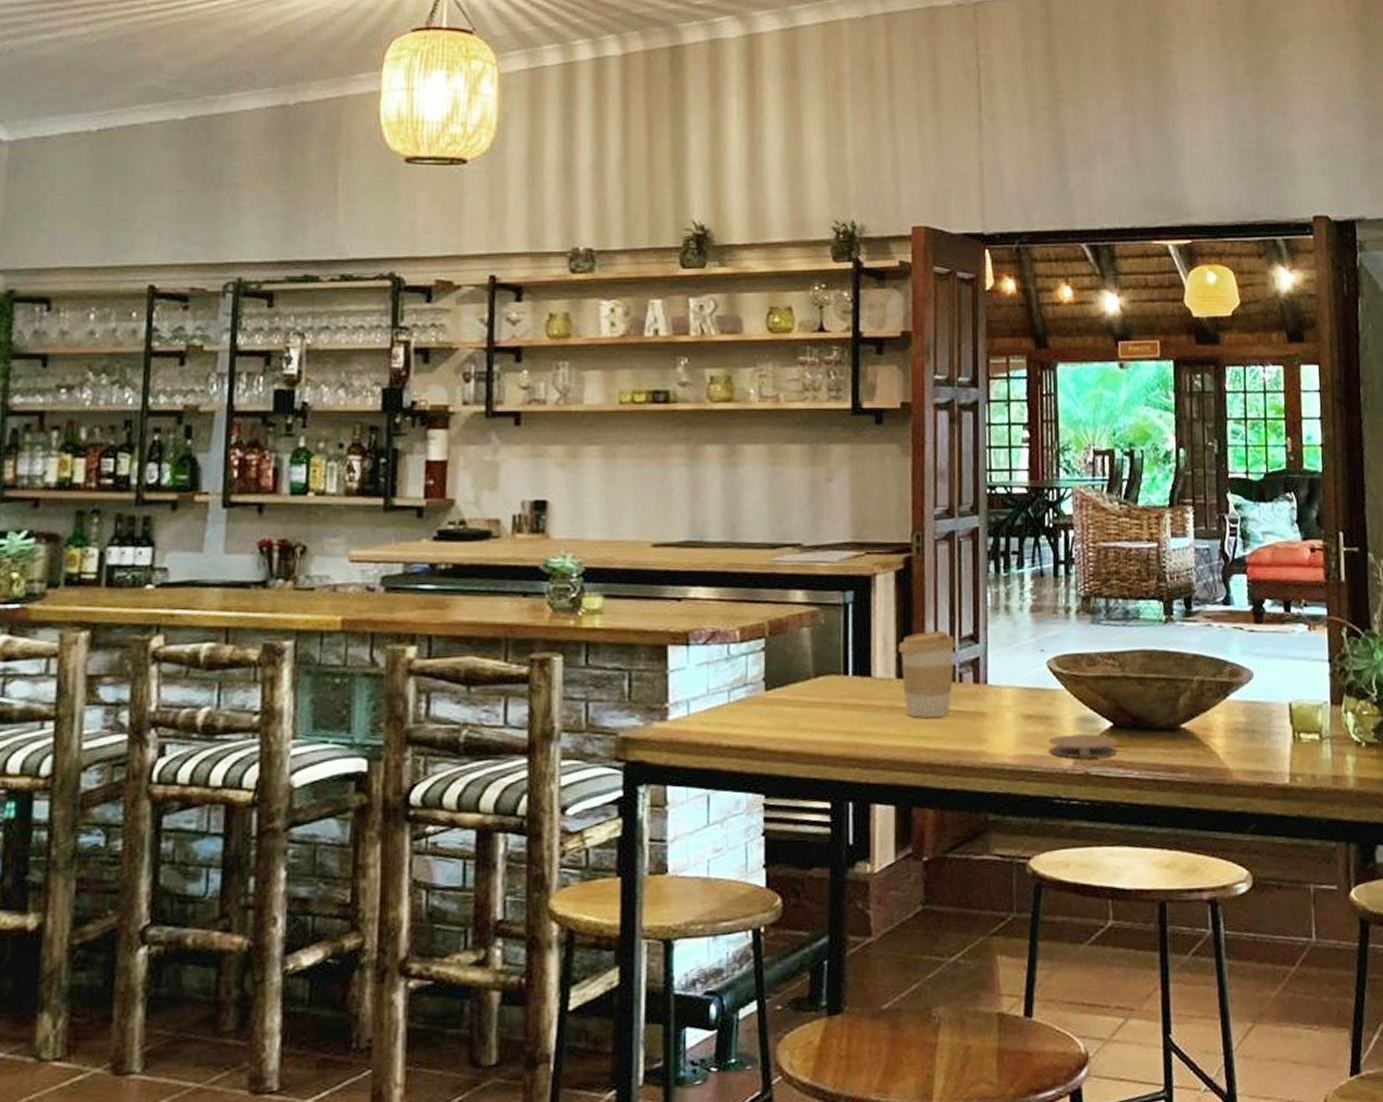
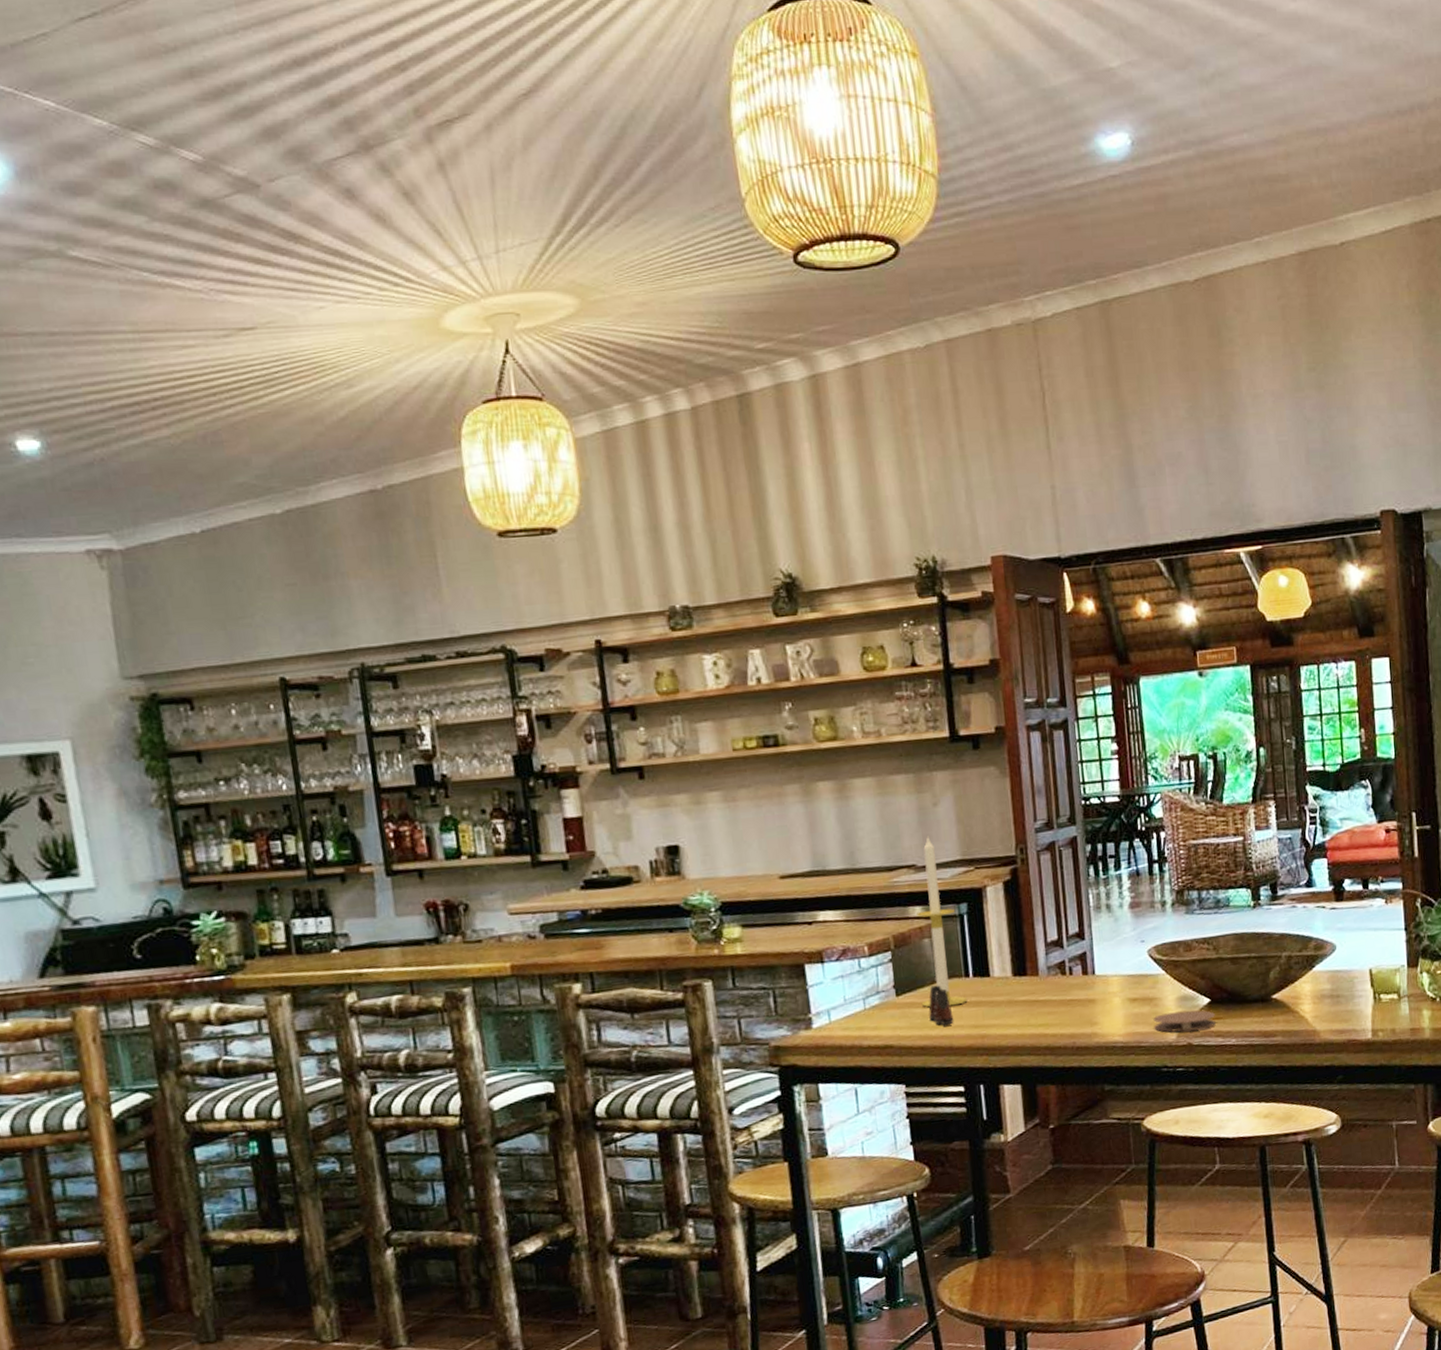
candle: none [793,513,844,707] -> present [915,836,968,1007]
salt shaker: none [800,681,827,730] -> present [928,985,954,1026]
coffee cup: present [898,631,956,718] -> none [1012,931,1064,1009]

